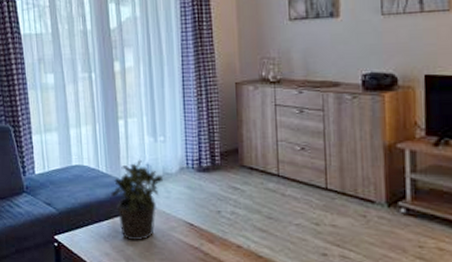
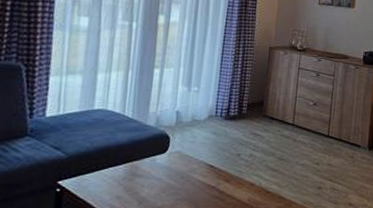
potted plant: present [111,159,163,241] -> none [133,106,191,183]

